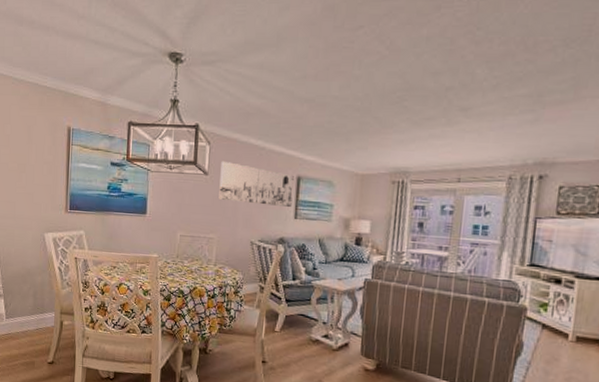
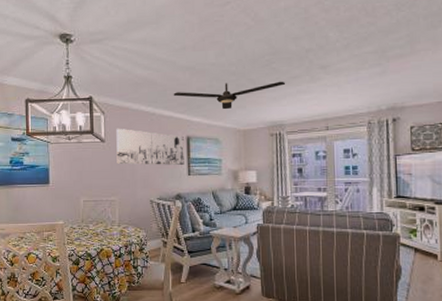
ceiling fan: none [287,120,417,150] -> present [173,81,286,110]

